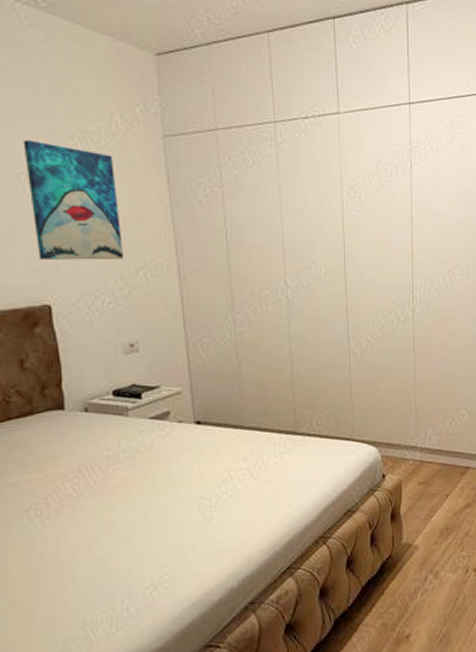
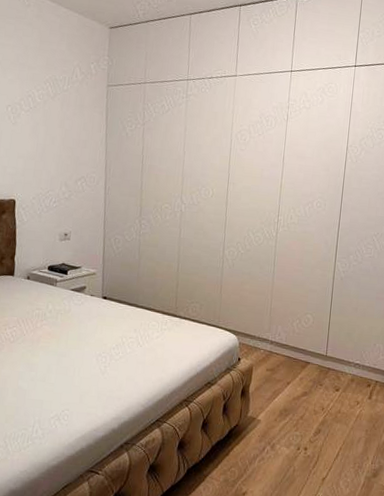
wall art: present [23,139,125,260] -> none [12,82,71,172]

